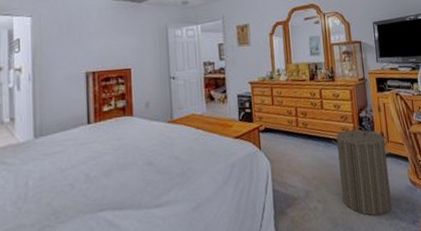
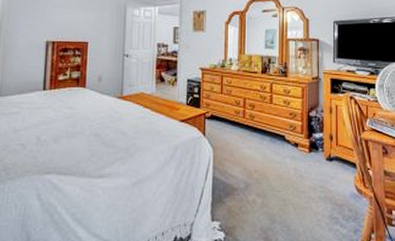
laundry hamper: present [332,126,393,216] -> none [278,125,338,218]

